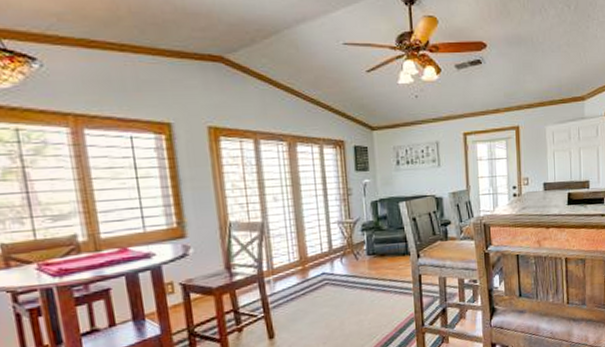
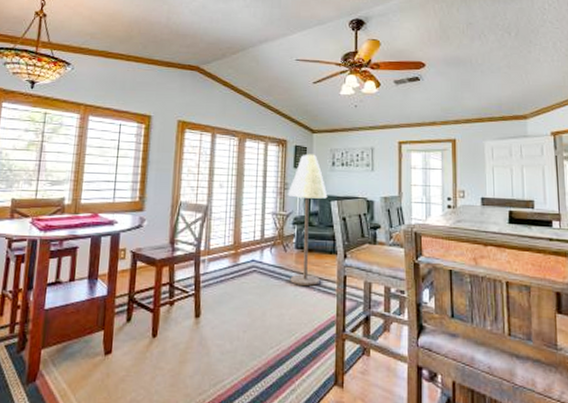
floor lamp: none [352,154,396,291] -> present [287,154,328,286]

